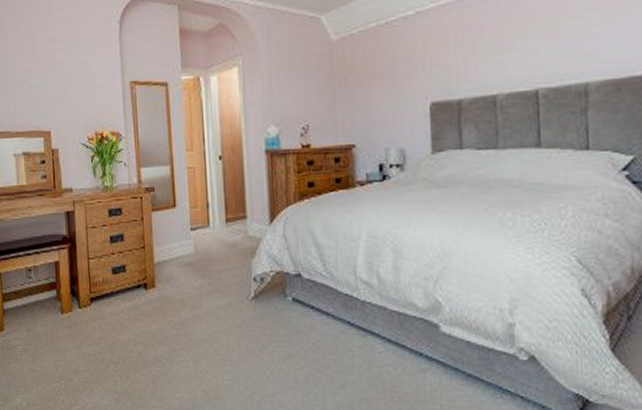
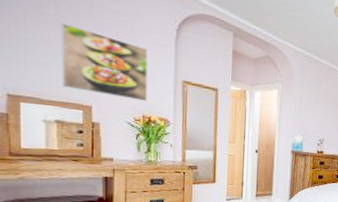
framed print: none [21,46,98,116] -> present [61,23,148,102]

